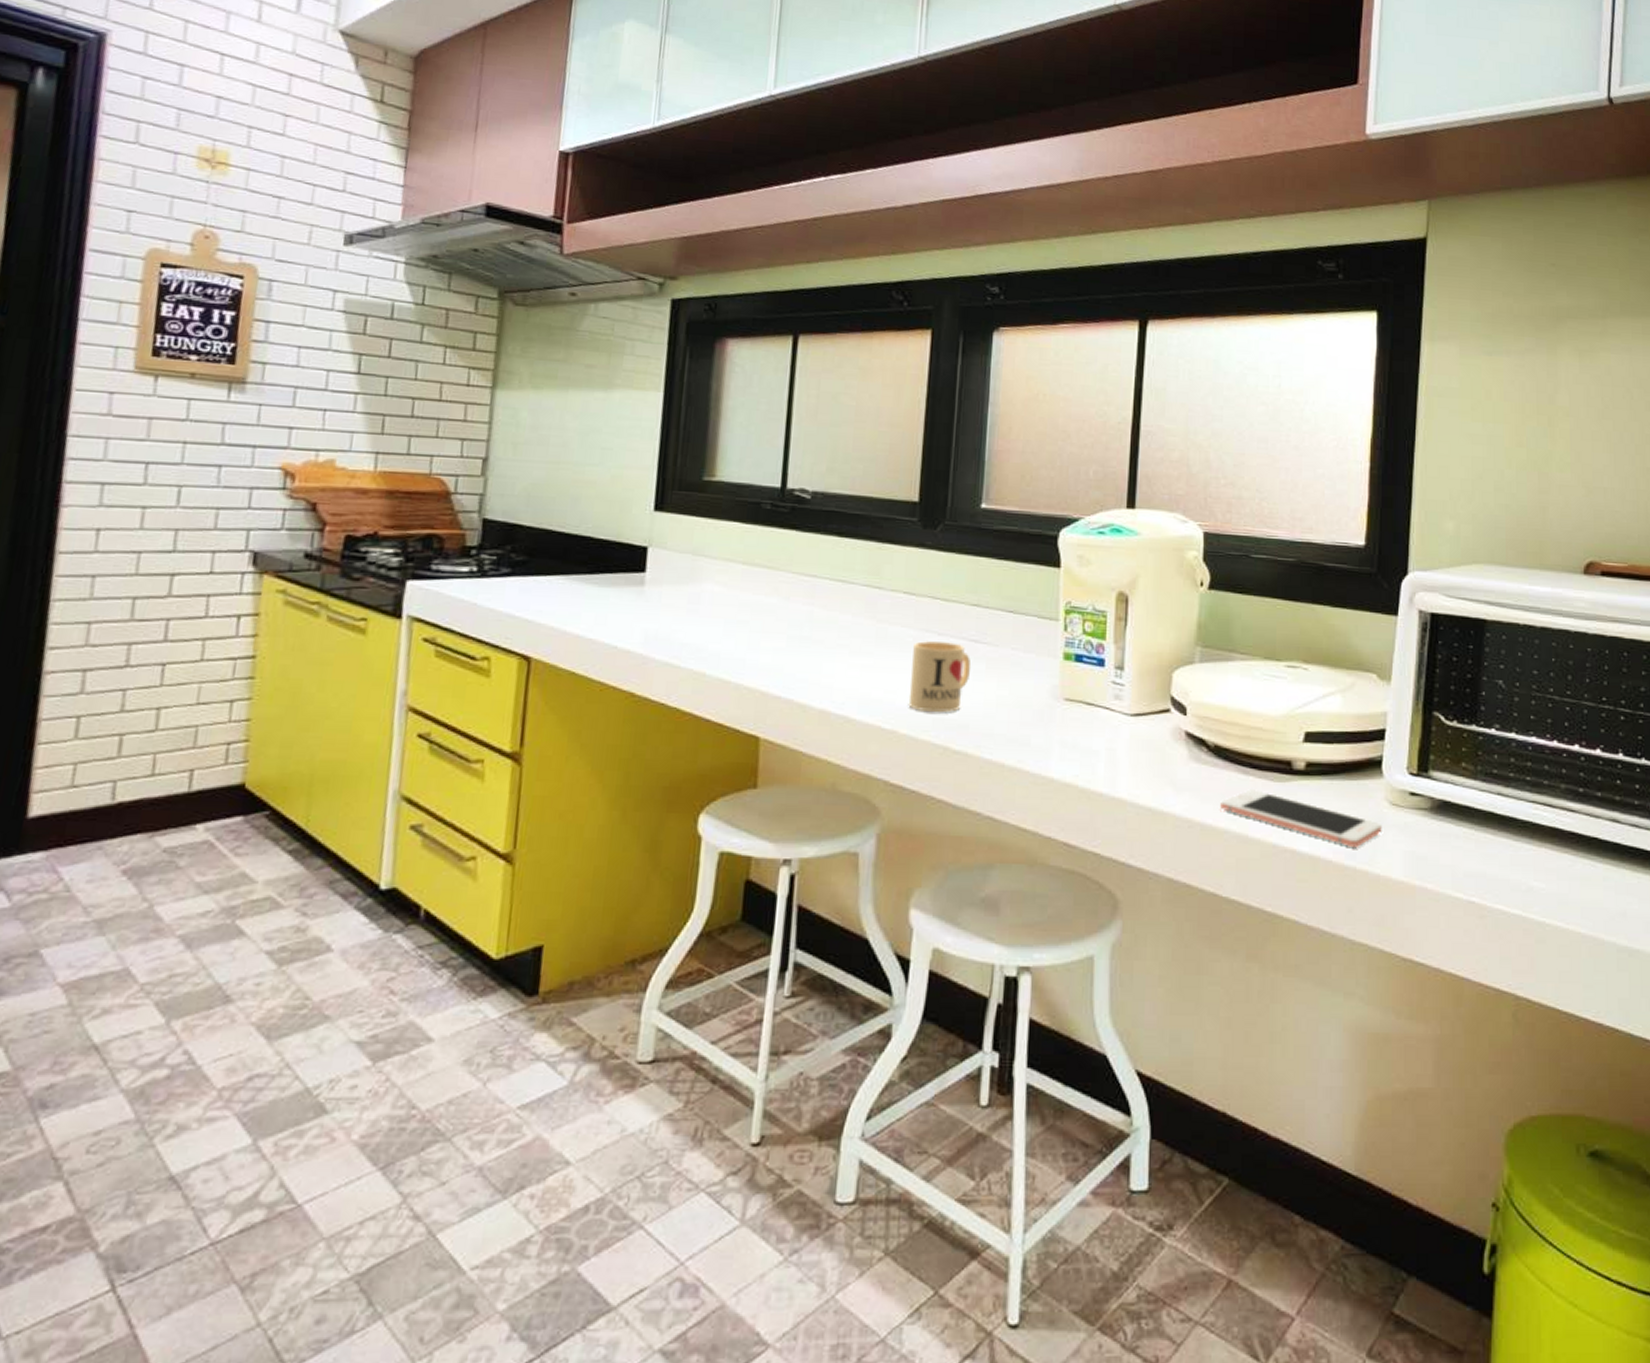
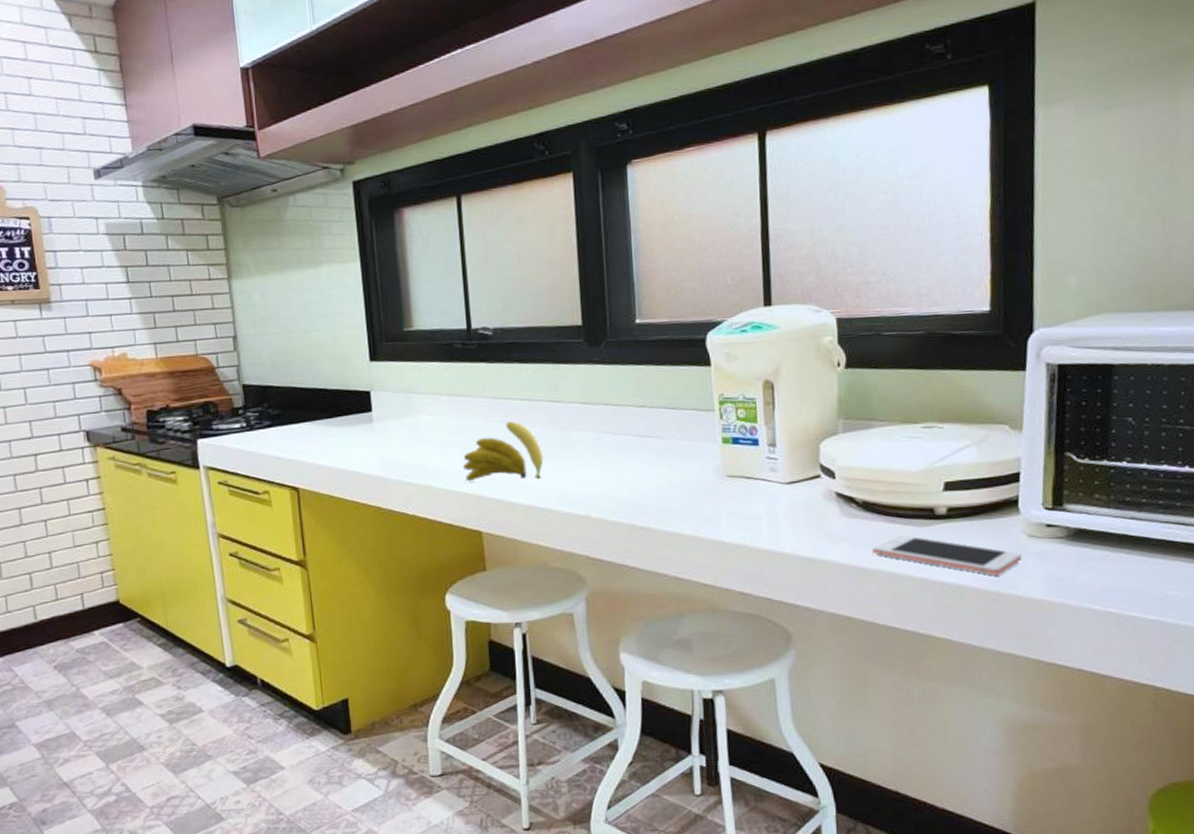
banana: none [748,604,850,680] -> present [462,421,544,482]
mug: present [908,641,972,713] -> none [594,439,645,499]

